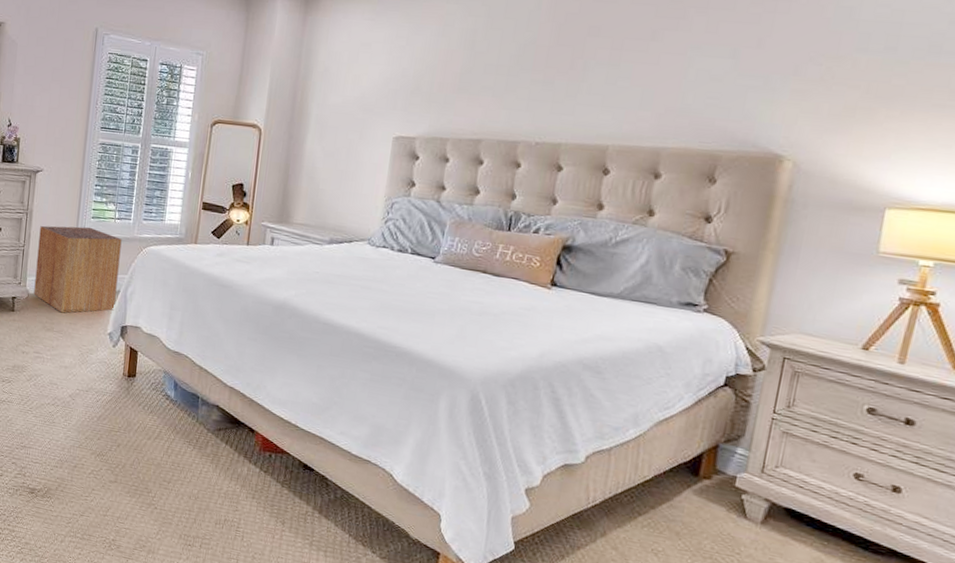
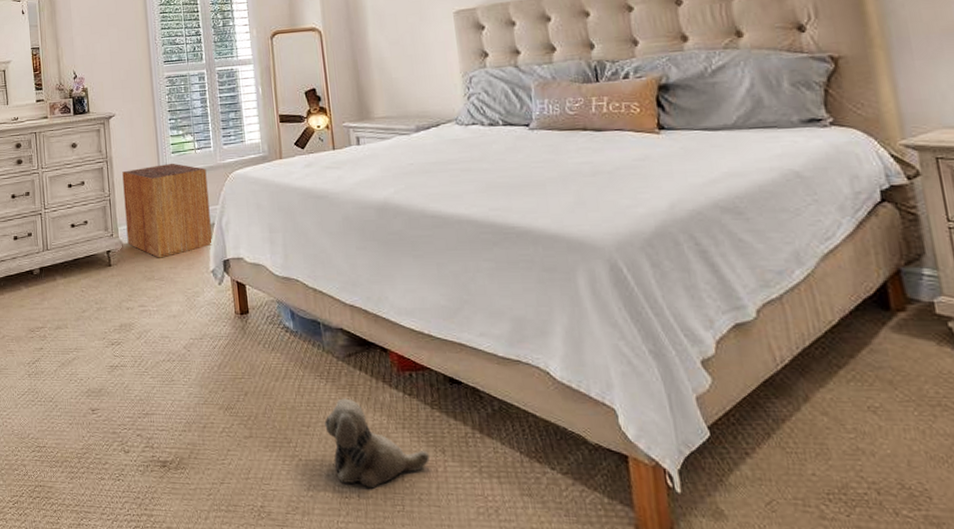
plush toy: none [184,464,271,542] -> present [324,398,431,489]

